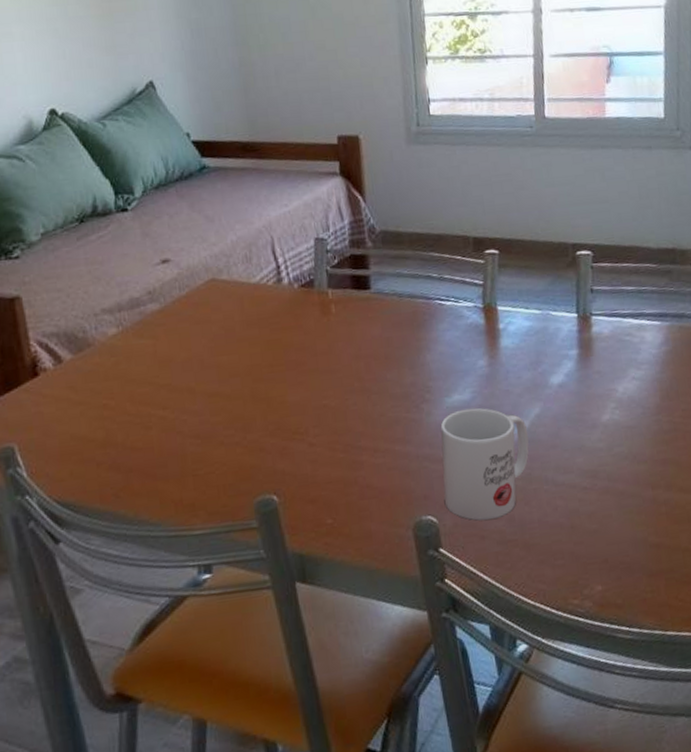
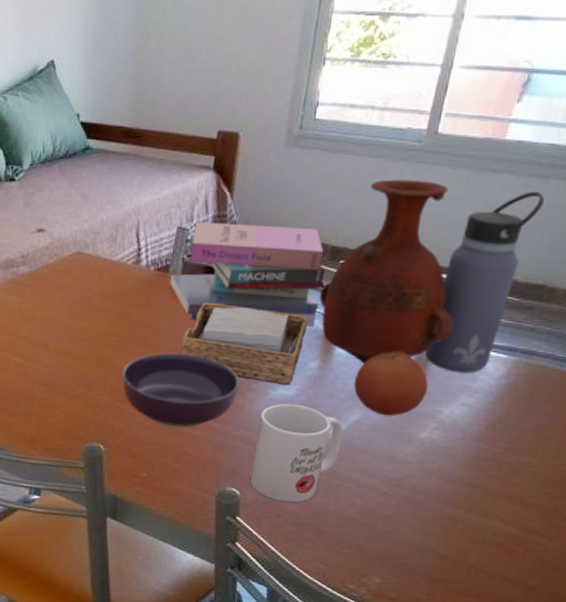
bowl: none [283,373,413,461] -> present [122,352,241,430]
books: none [317,222,476,336] -> present [170,222,325,327]
napkin holder: none [341,311,468,390] -> present [179,302,308,386]
vase: none [471,163,606,353] -> present [319,179,454,364]
fruit: none [526,334,598,405] -> present [353,351,428,416]
water bottle: none [584,161,654,347] -> present [425,191,545,373]

